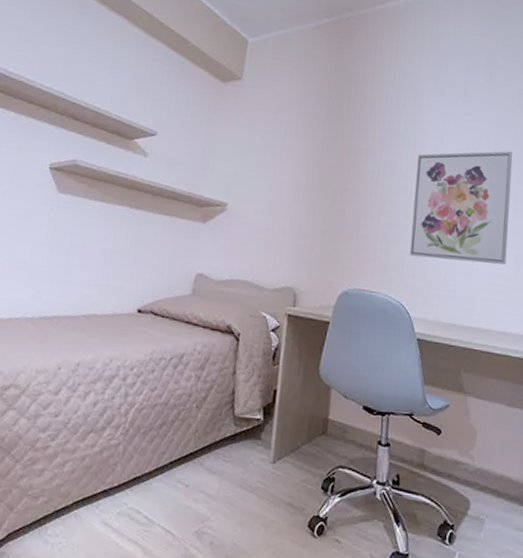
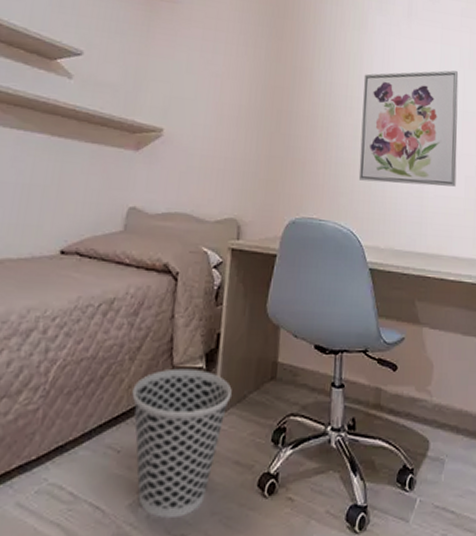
wastebasket: none [198,418,287,546] -> present [132,368,232,518]

